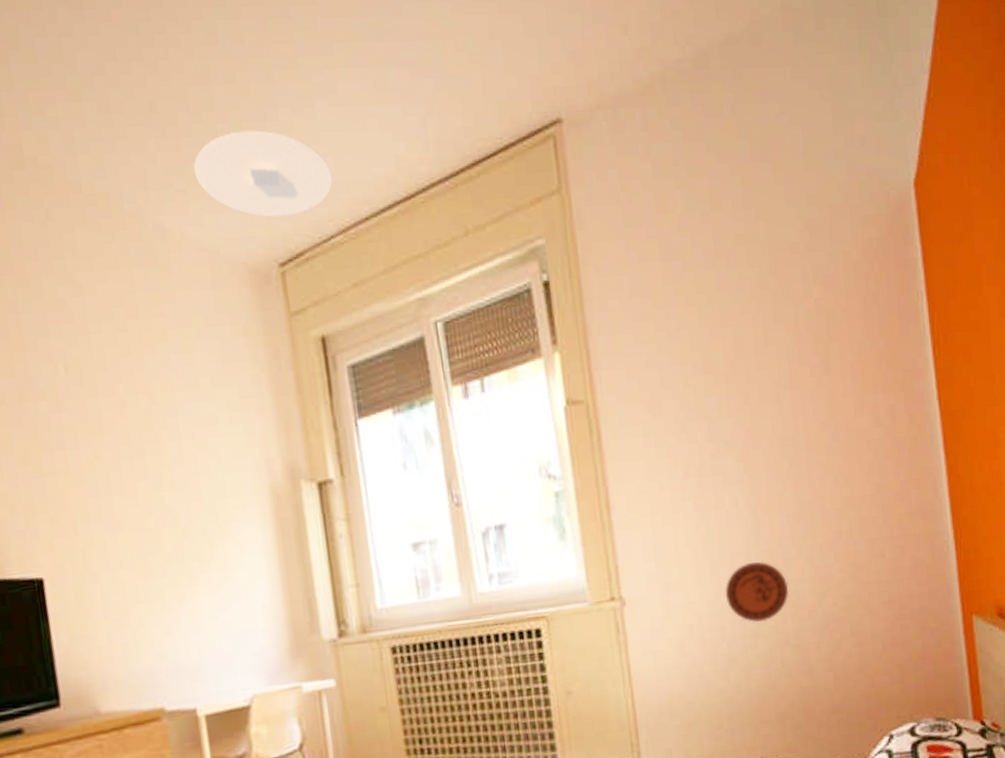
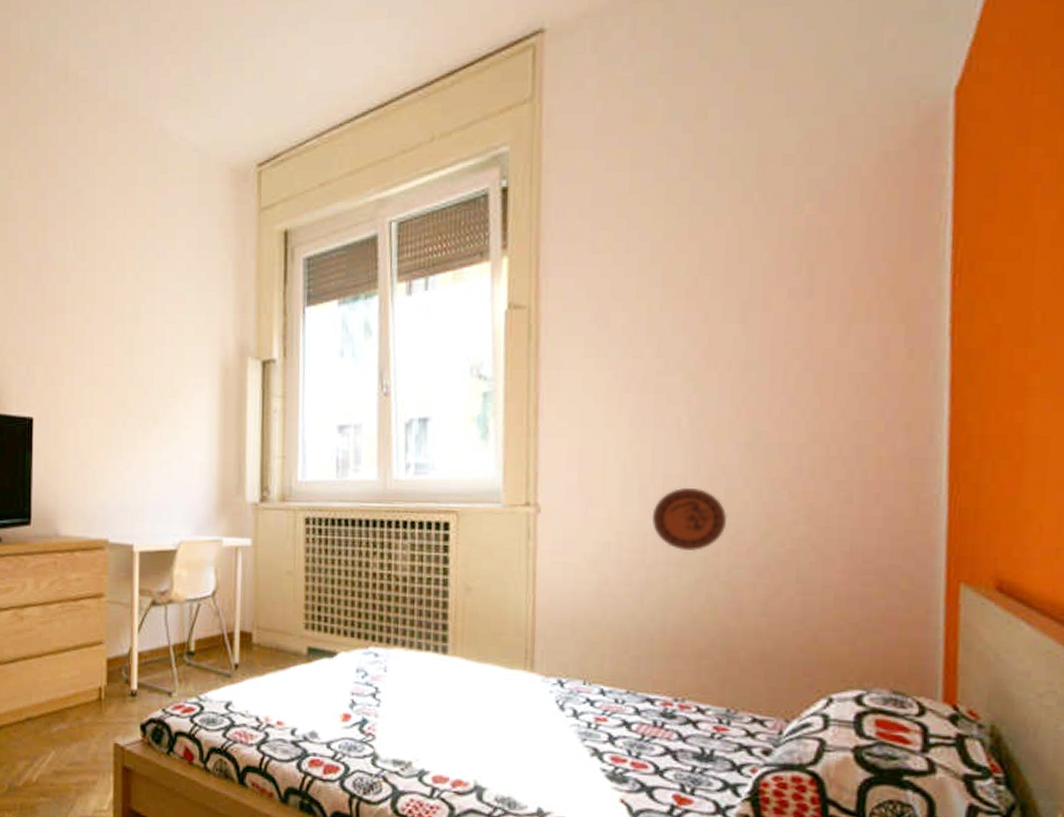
ceiling light: present [193,130,333,217] -> none [198,45,316,122]

